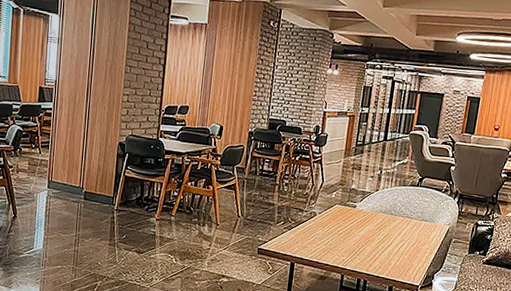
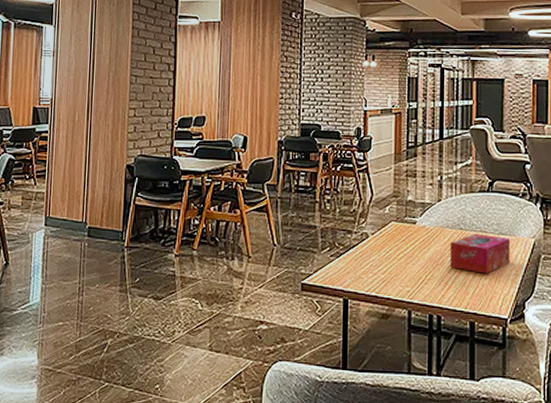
tissue box: none [379,218,429,251] -> present [450,233,510,274]

